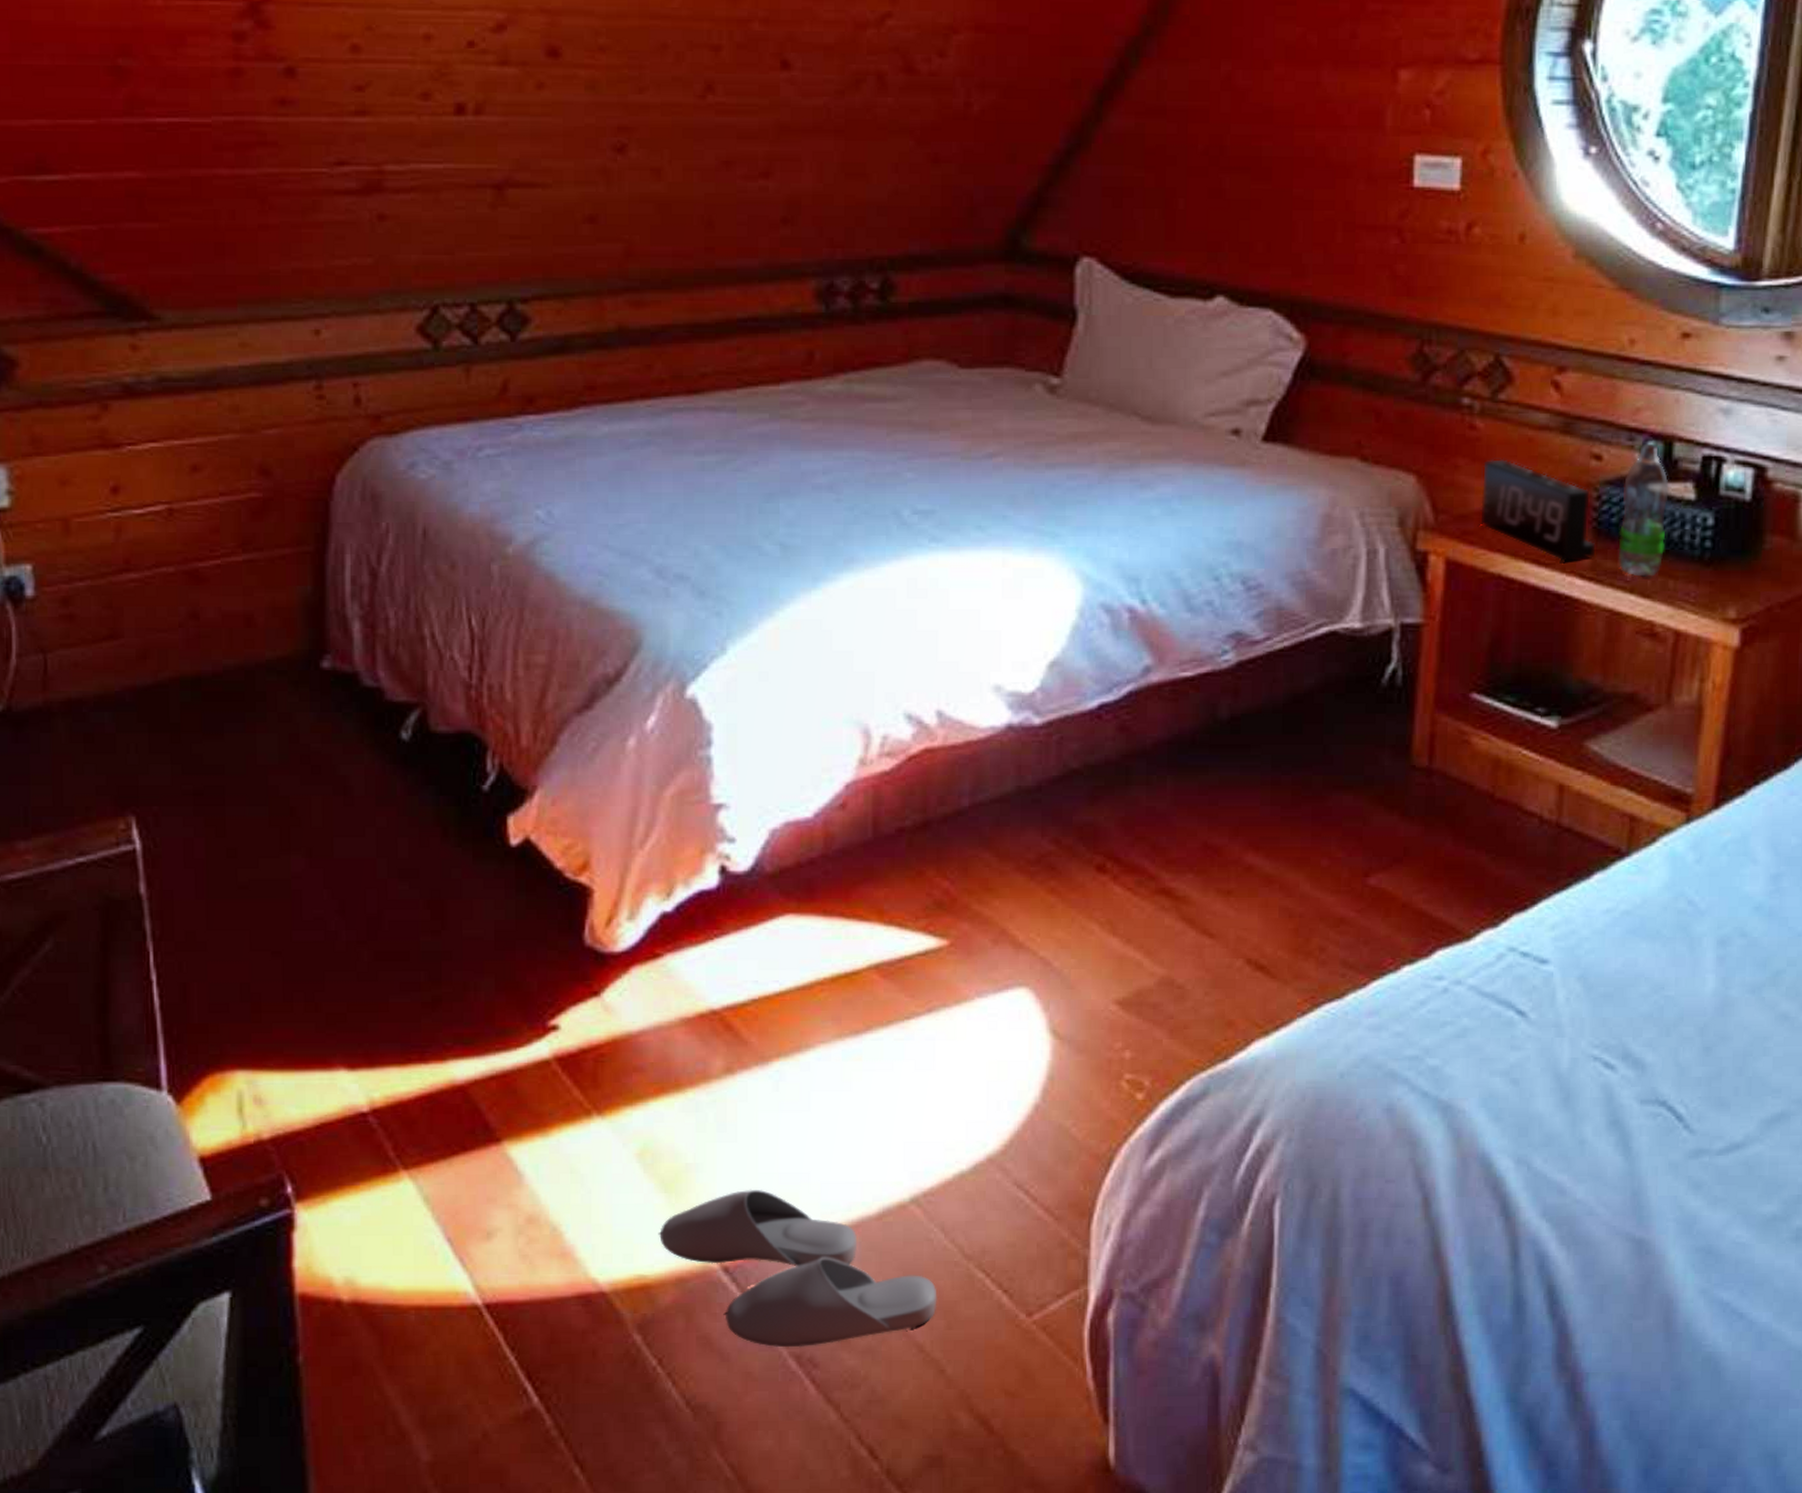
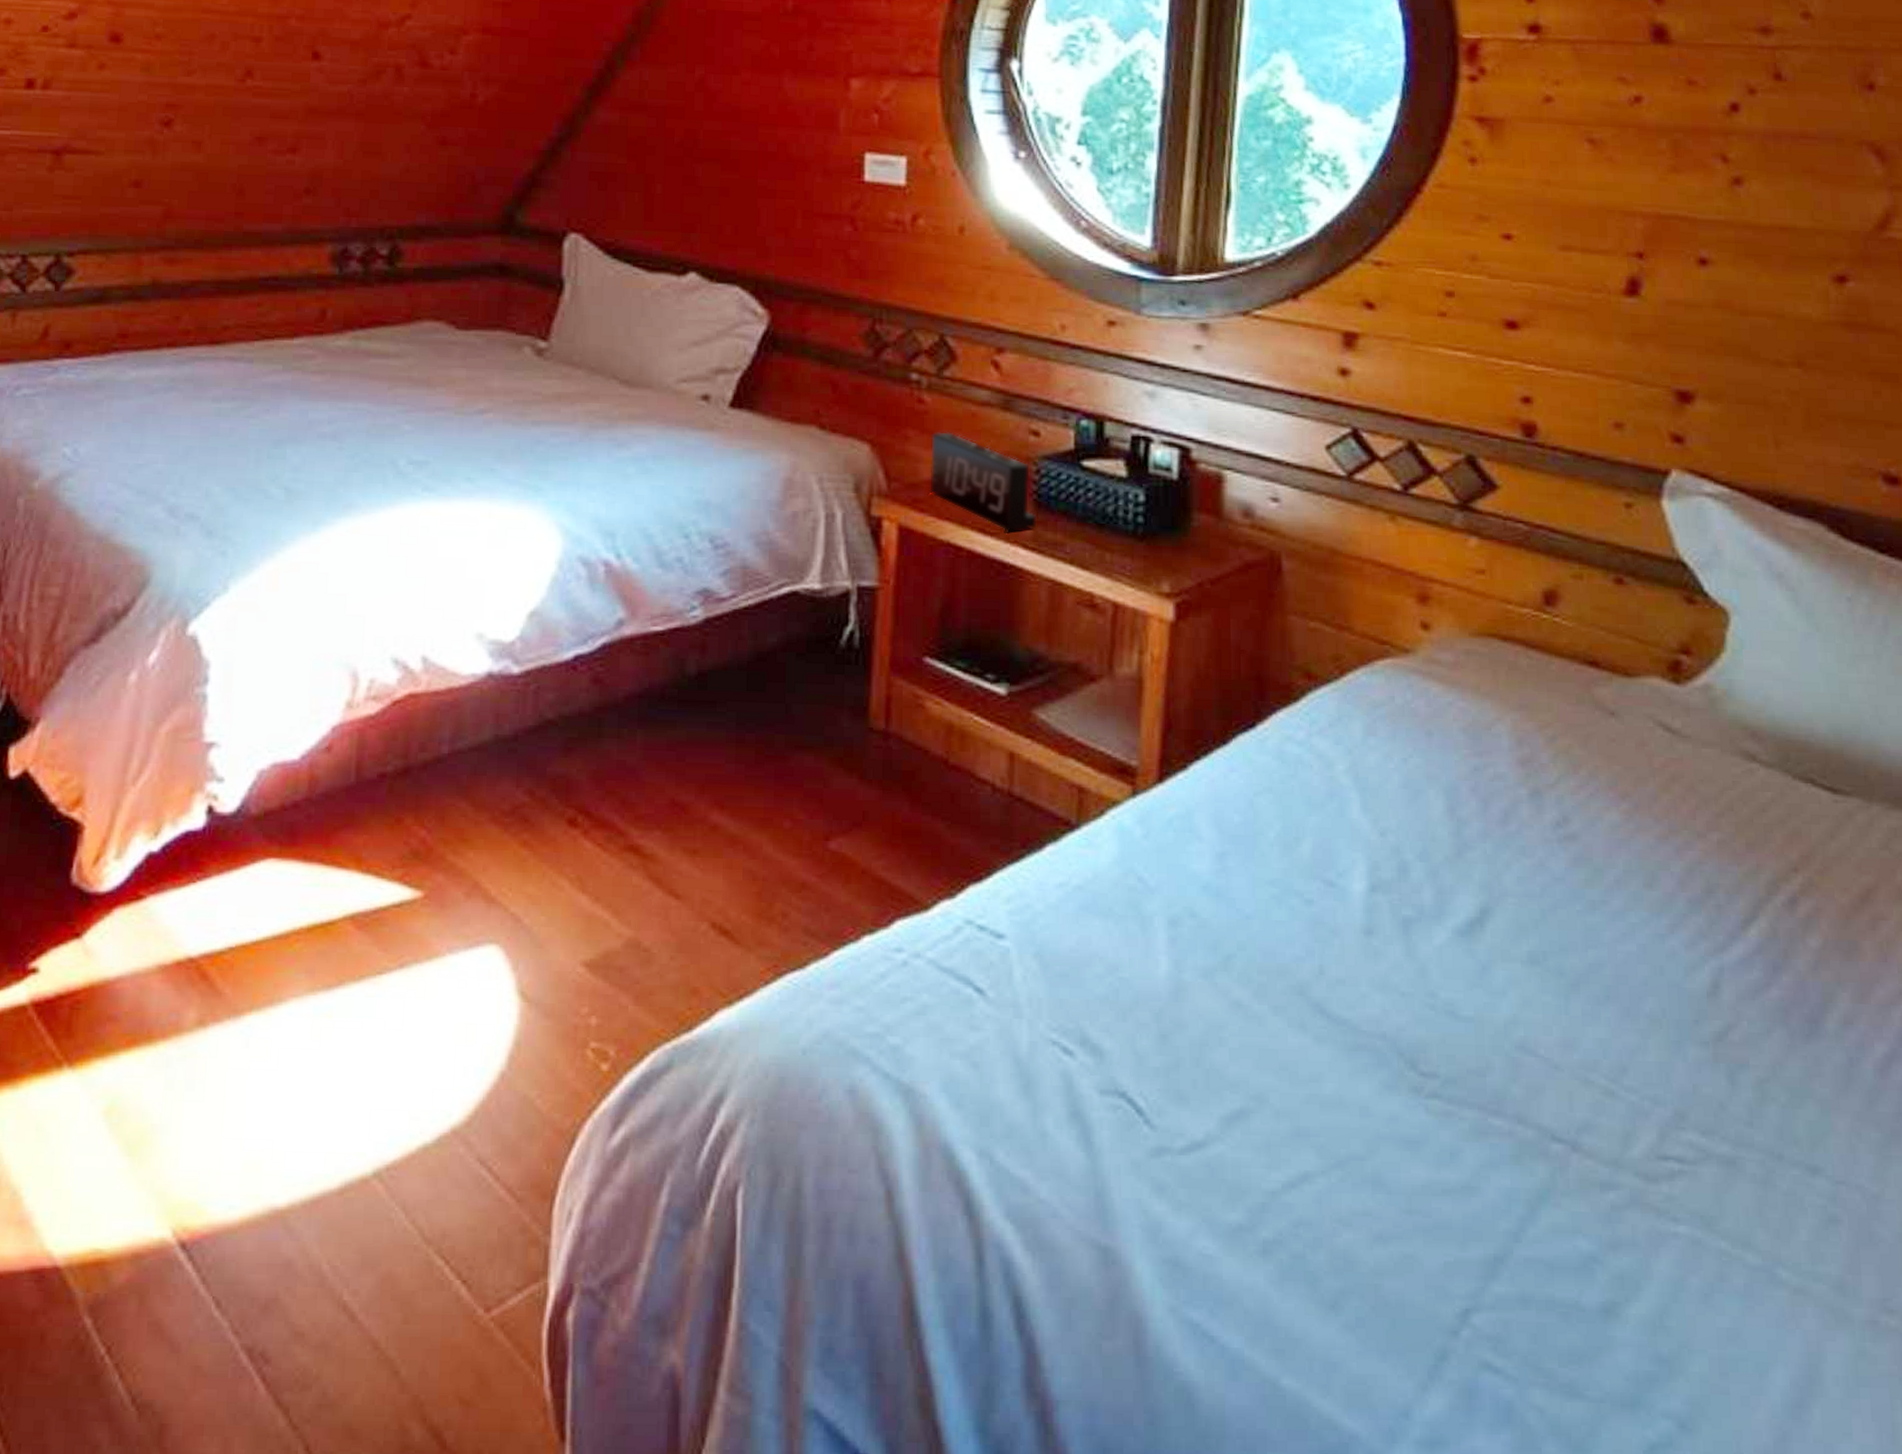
slippers: present [659,1189,937,1348] -> none [119,1155,395,1339]
bottle: present [1618,443,1669,577] -> none [1057,421,1102,549]

